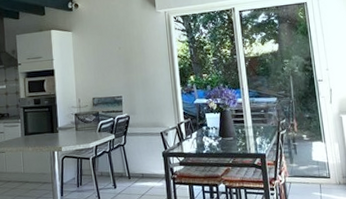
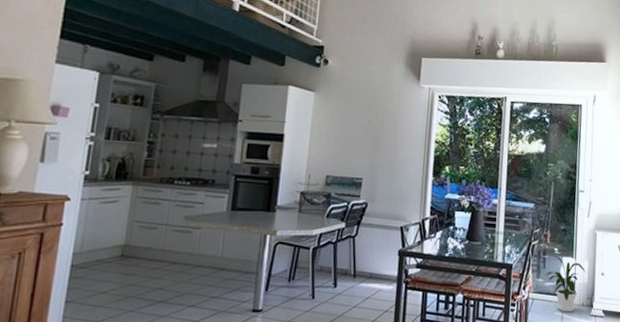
house plant: none [297,140,337,192] -> present [544,253,586,312]

